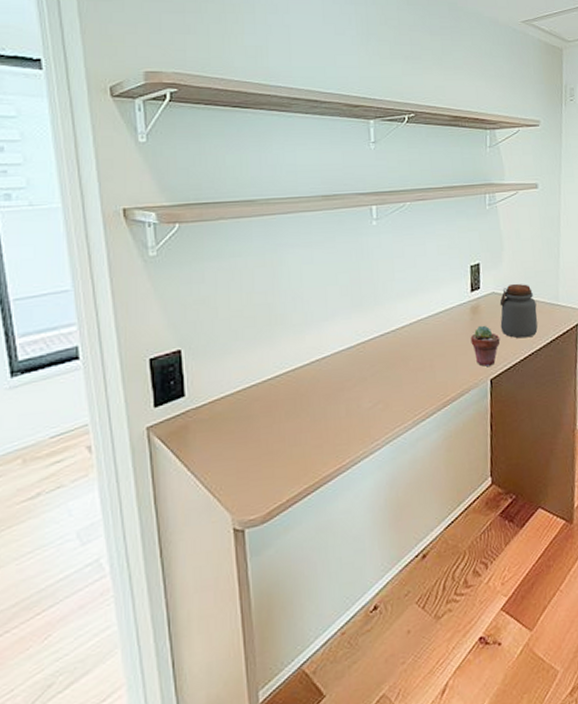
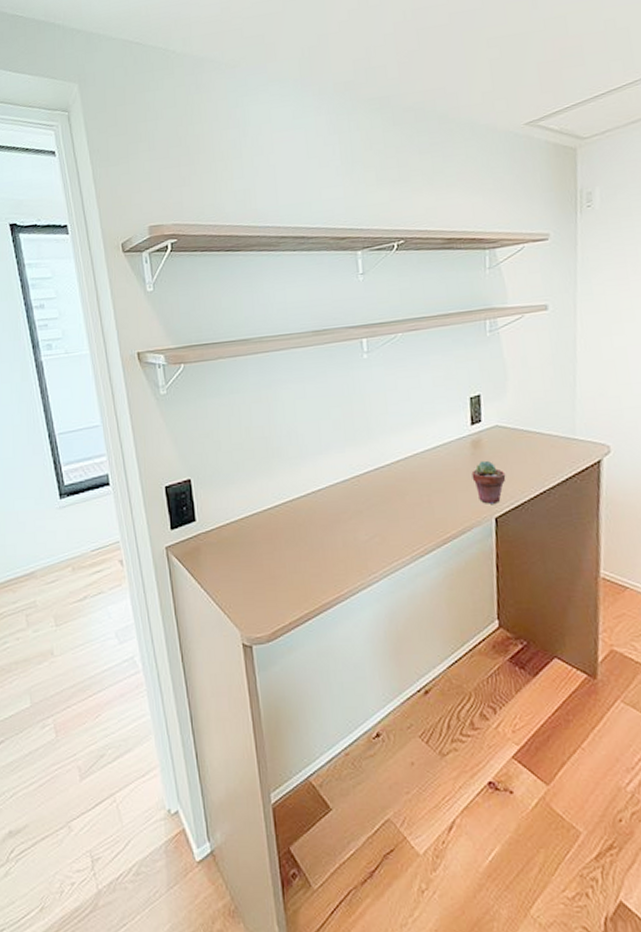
jar: present [499,283,538,339] -> none [504,415,550,475]

